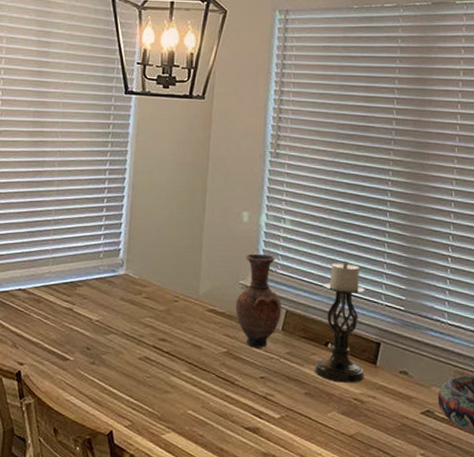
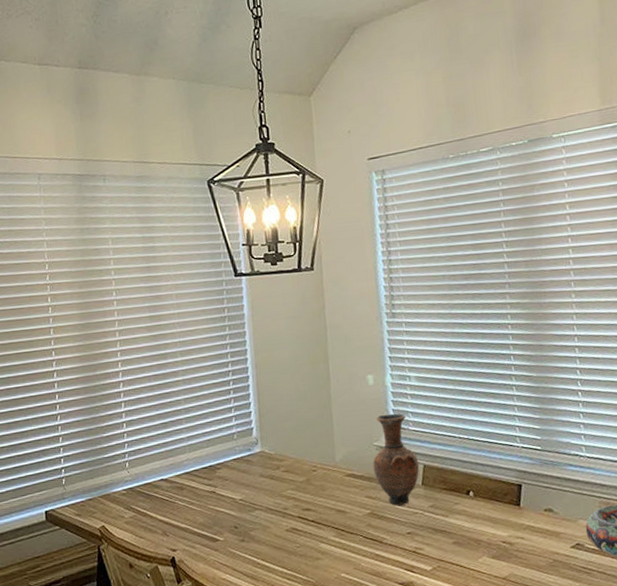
candle holder: present [315,260,365,383] -> none [457,409,510,528]

